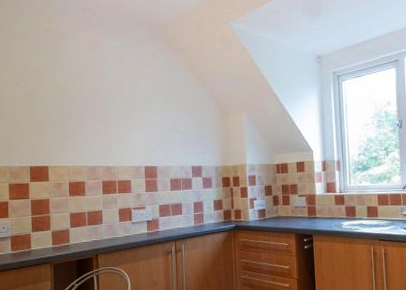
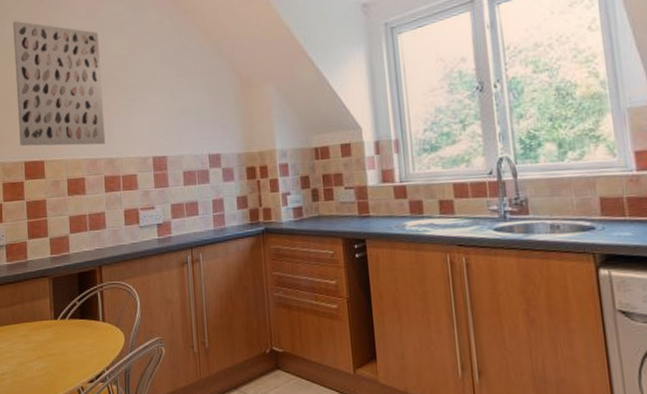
wall art: none [22,46,104,155] -> present [13,21,106,146]

